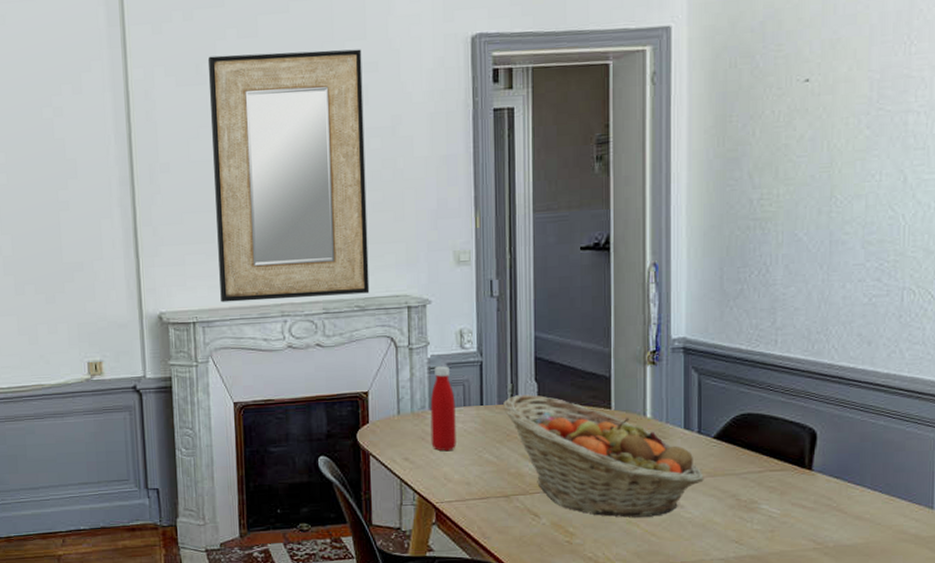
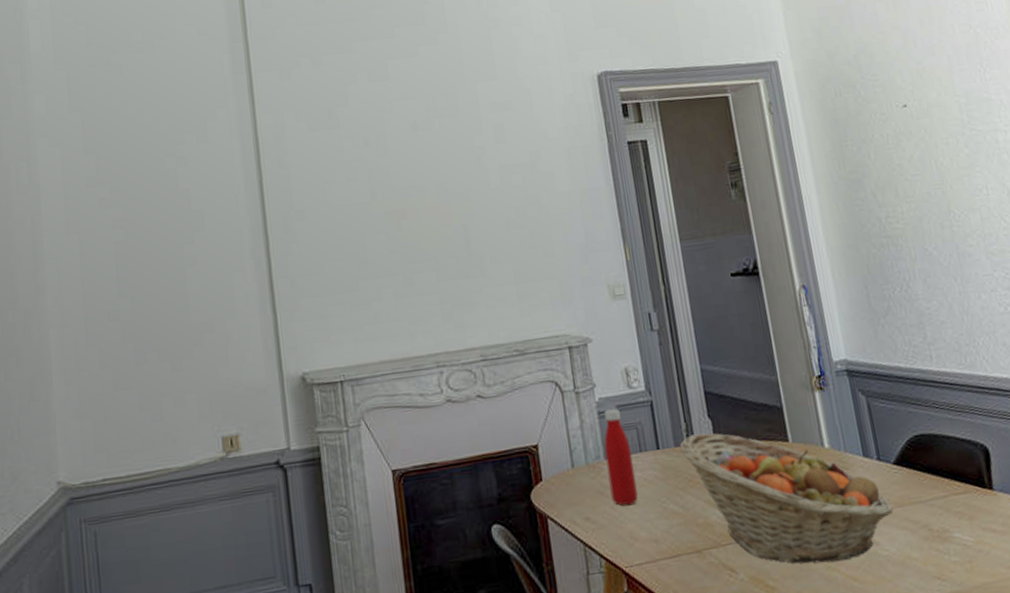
home mirror: present [207,49,370,302] -> none [339,89,528,357]

